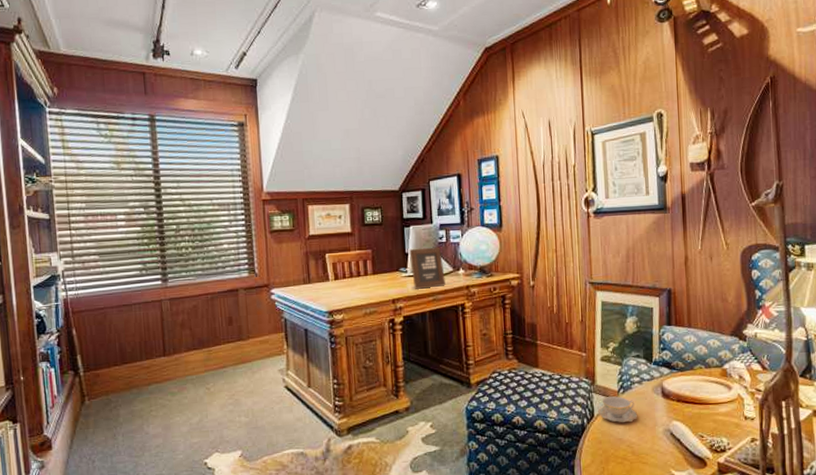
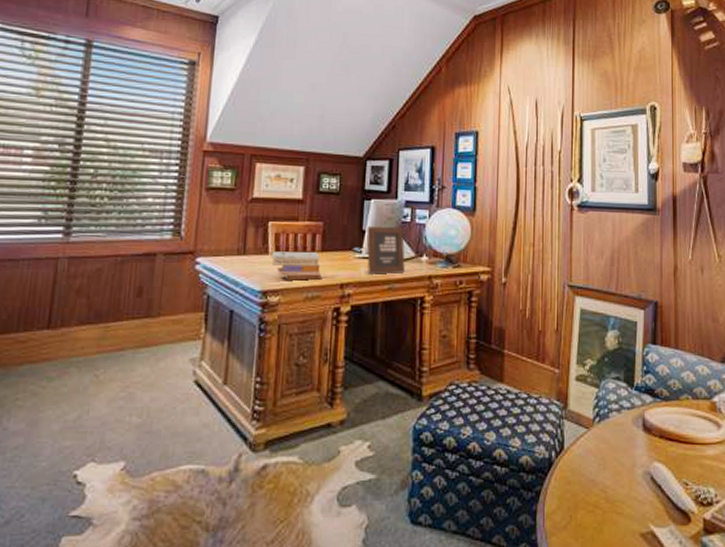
books: none [332,275,376,302] -> present [272,251,321,282]
teacup: present [598,396,638,423] -> none [568,426,615,460]

